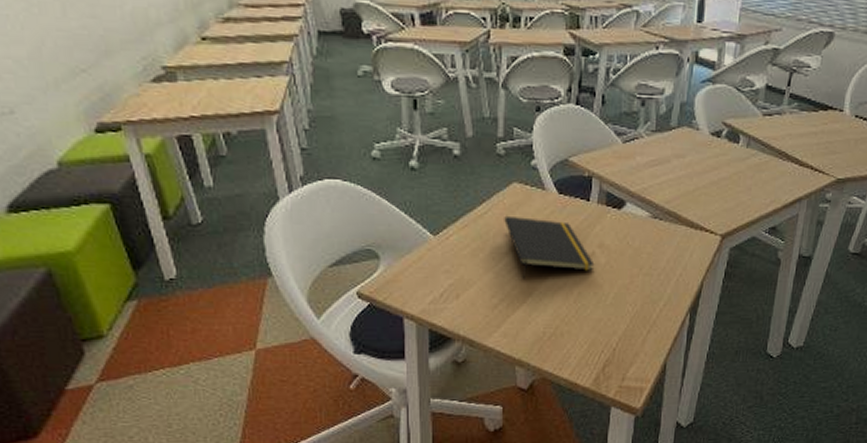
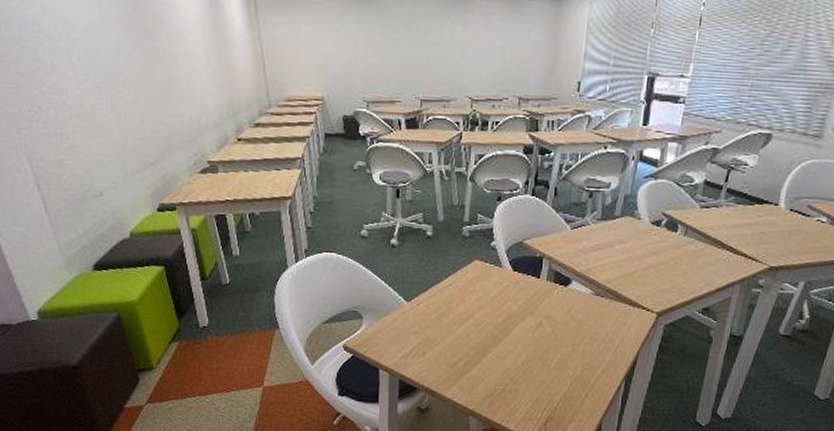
notepad: present [504,215,595,279] -> none [466,287,542,342]

